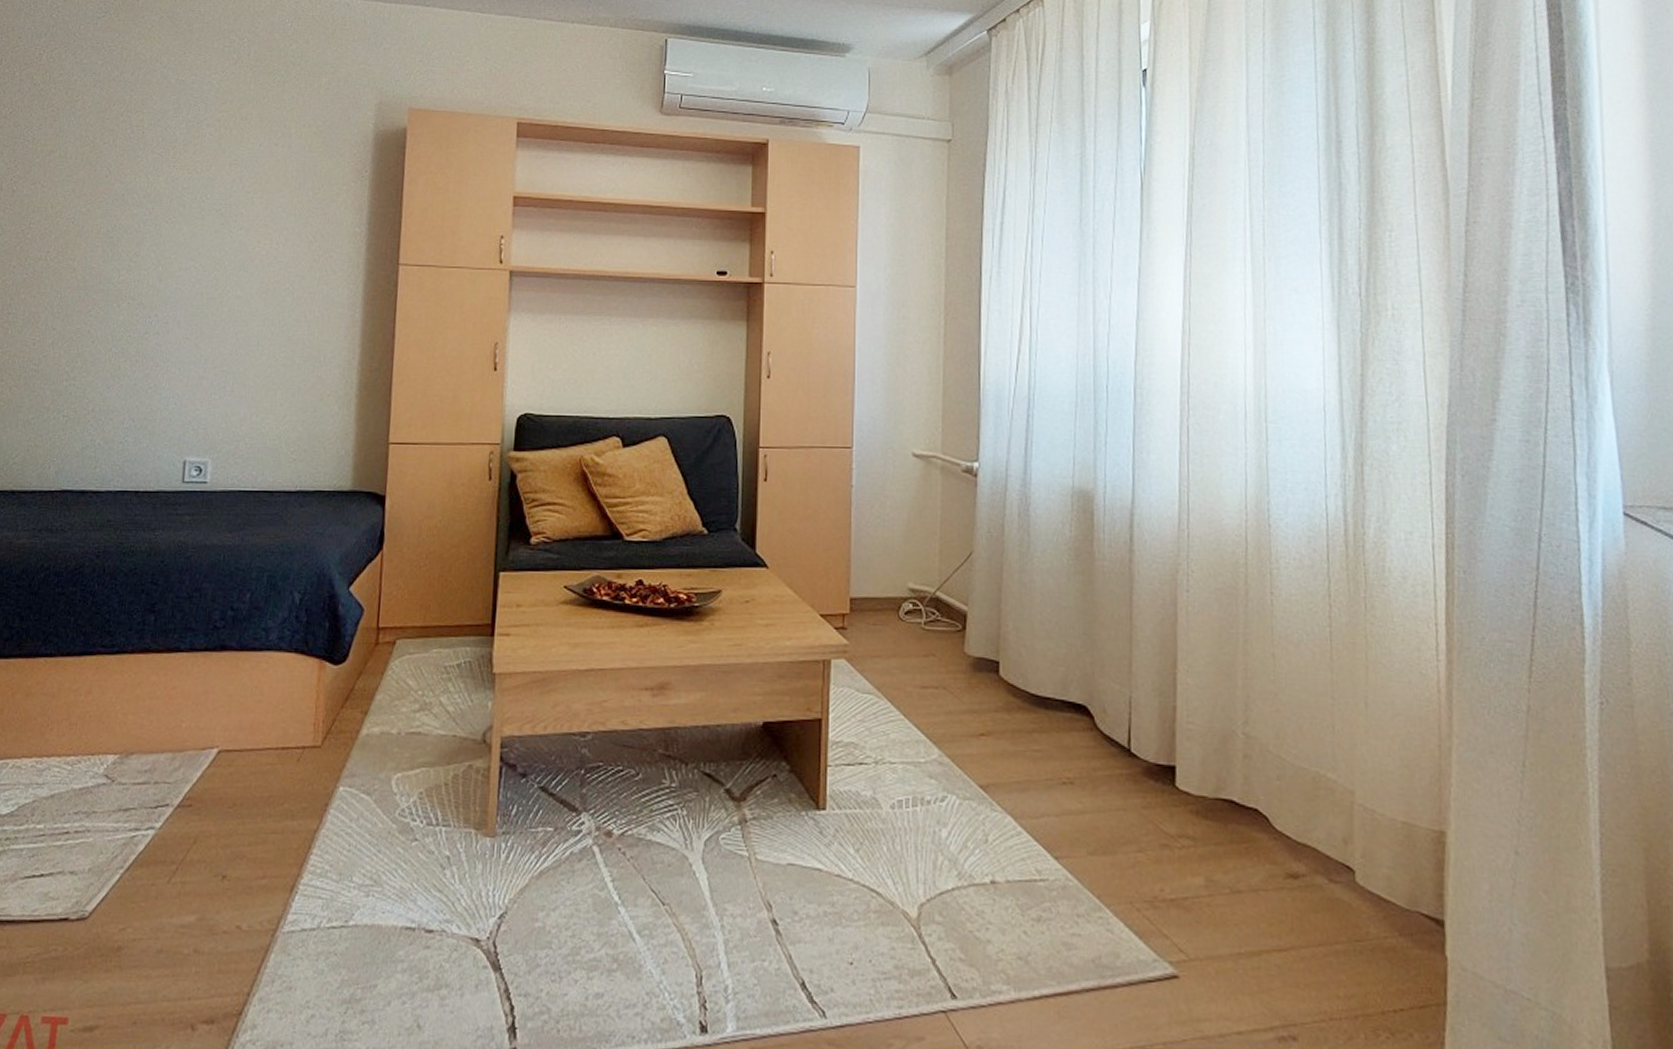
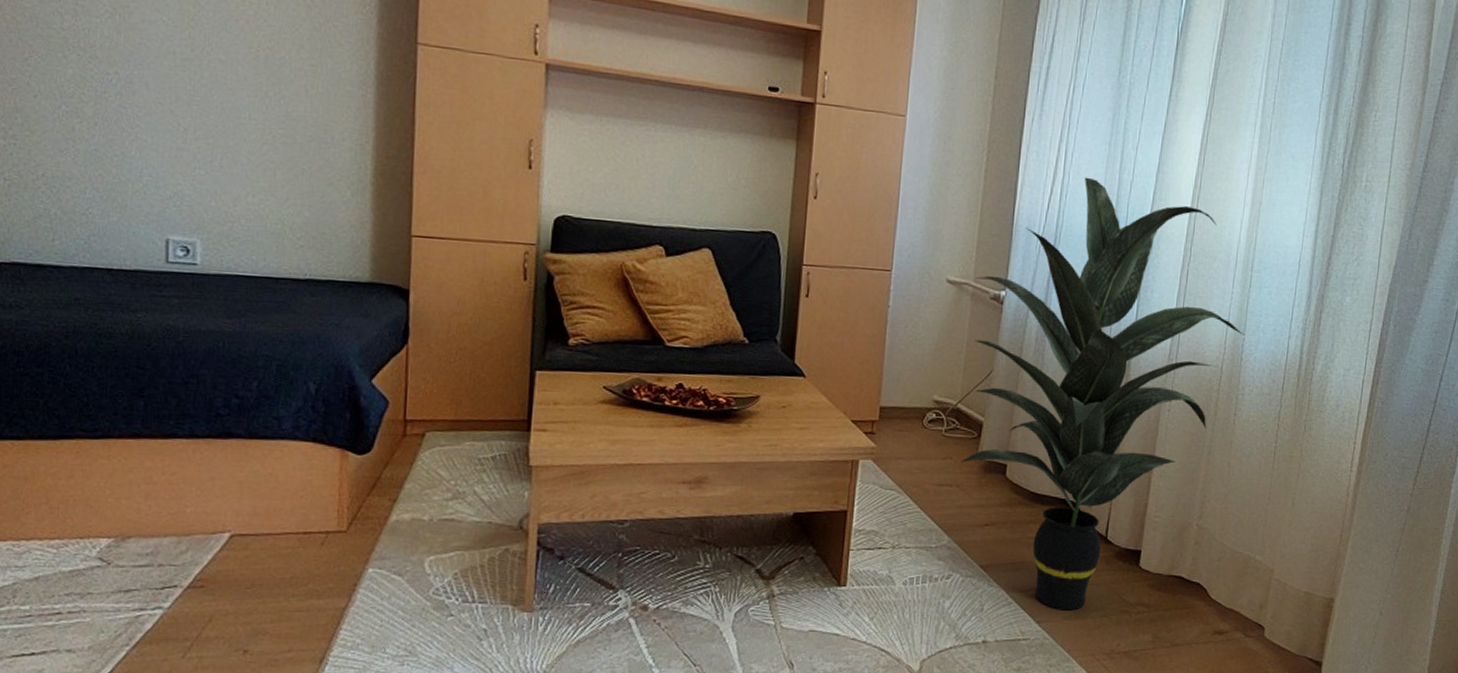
indoor plant: none [943,332,1270,843] -> present [961,177,1245,610]

